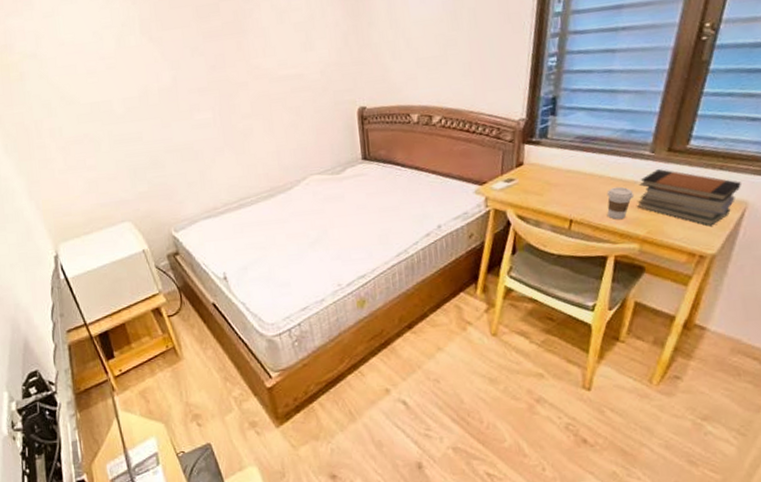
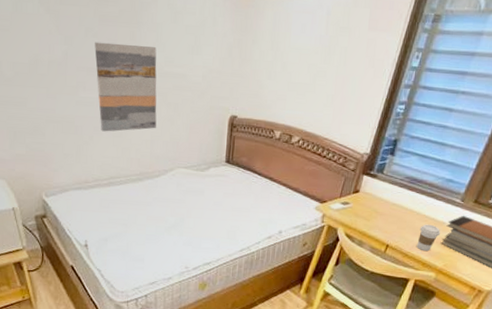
wall art: none [202,52,280,152] -> present [94,42,157,132]

